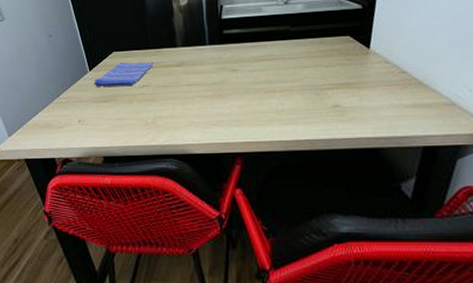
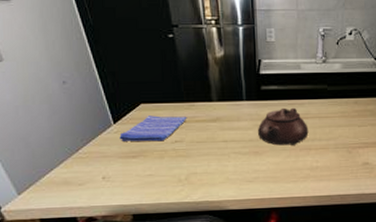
teapot: none [220,49,273,88] -> present [257,107,309,146]

